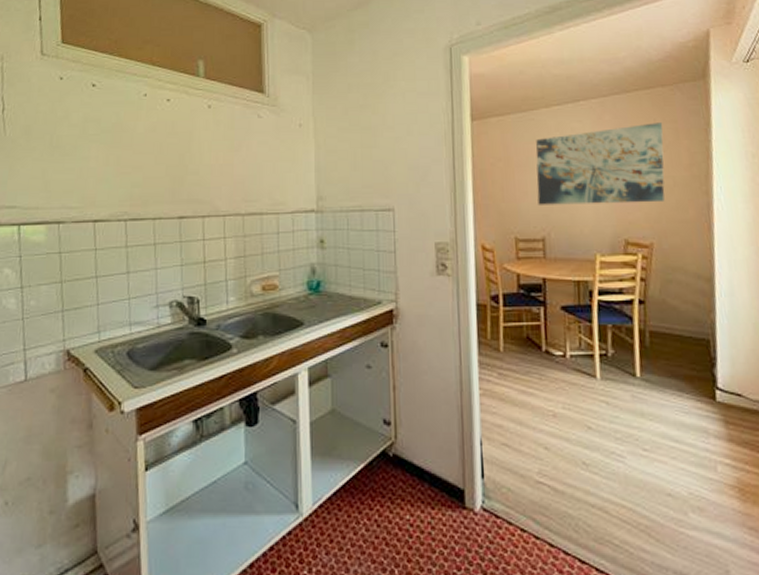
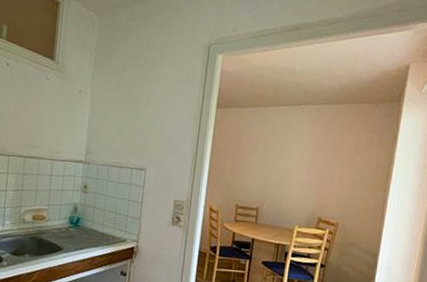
wall art: present [535,122,665,205] -> none [258,130,362,193]

